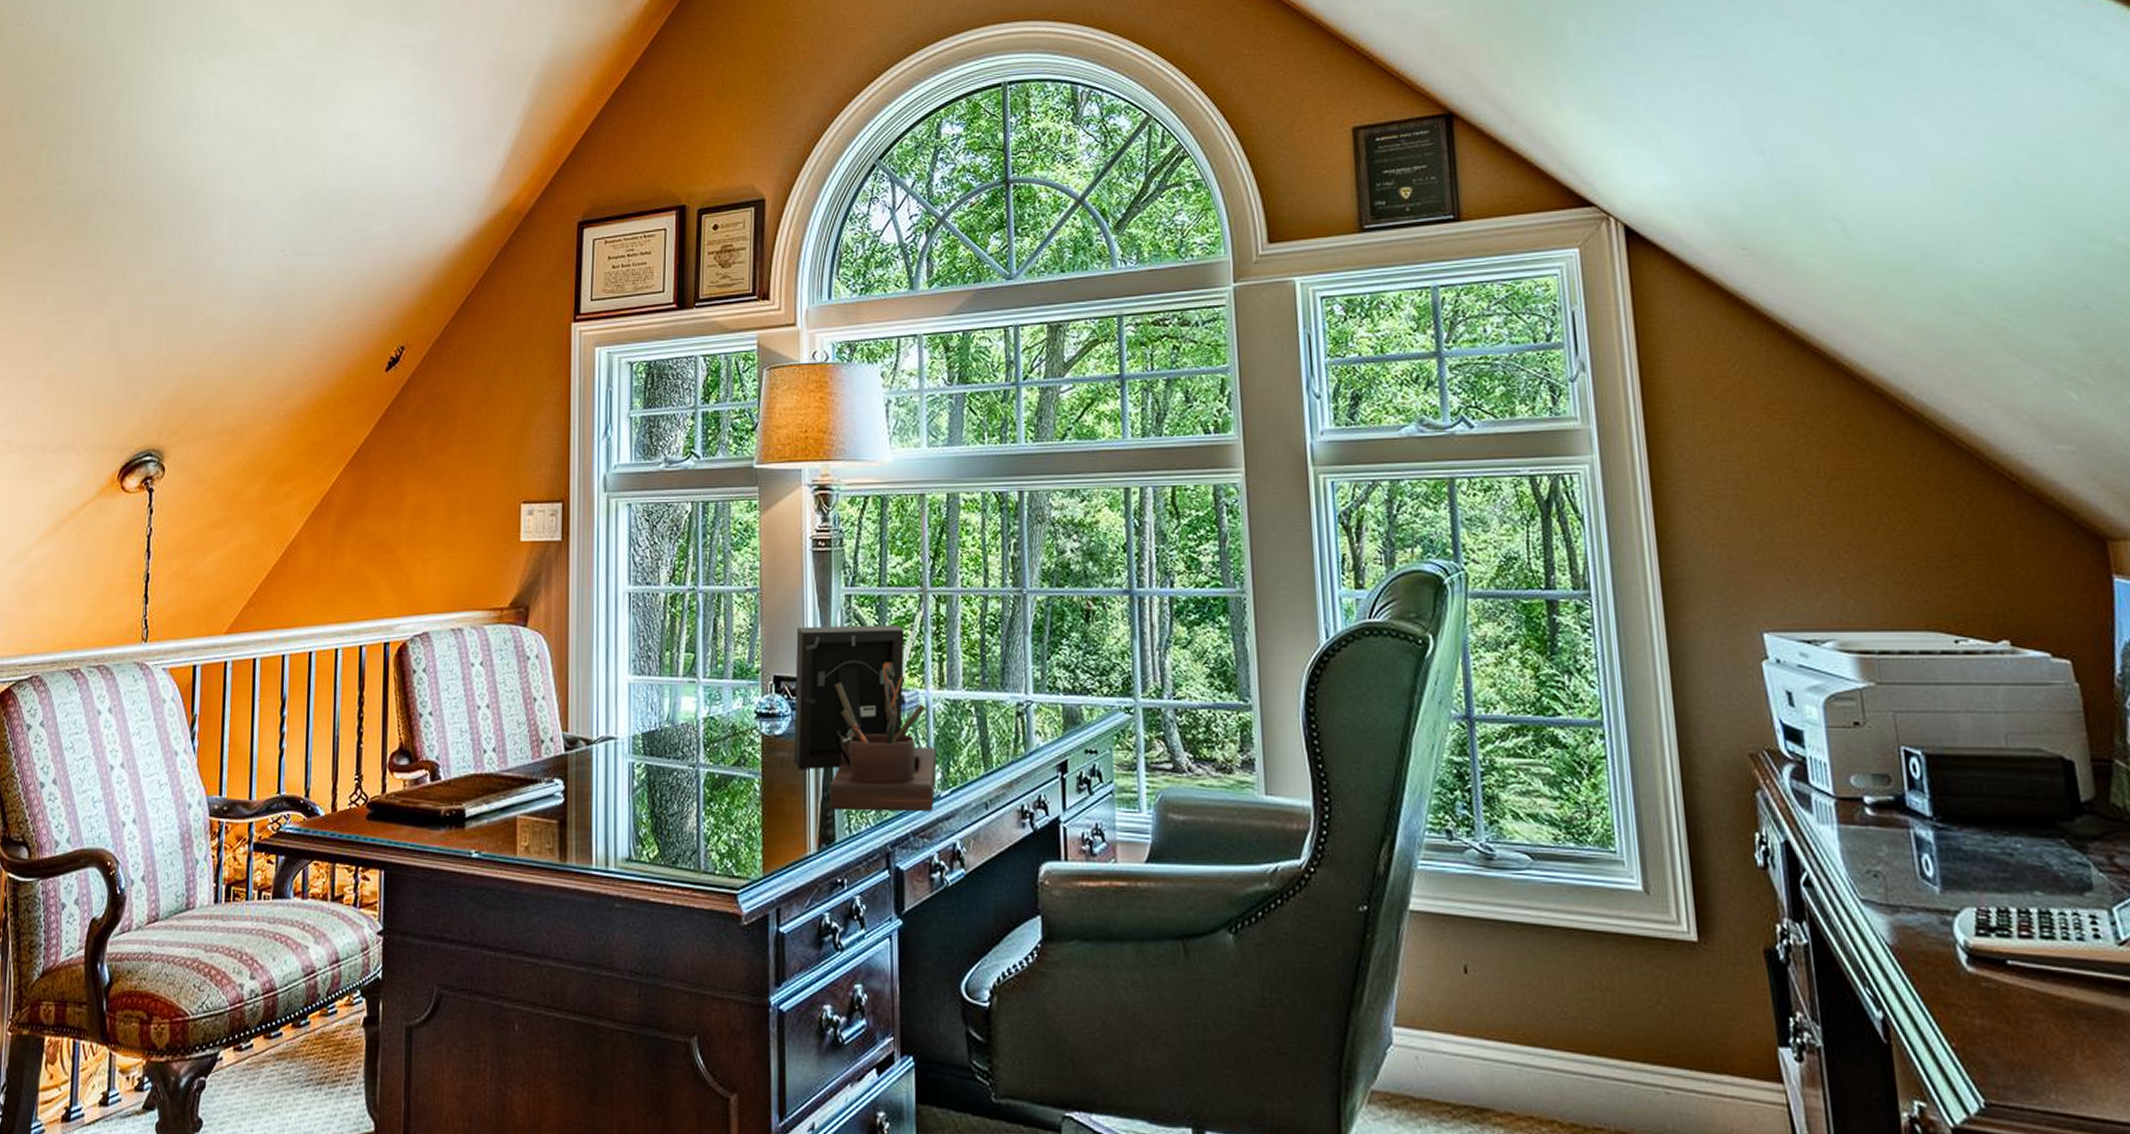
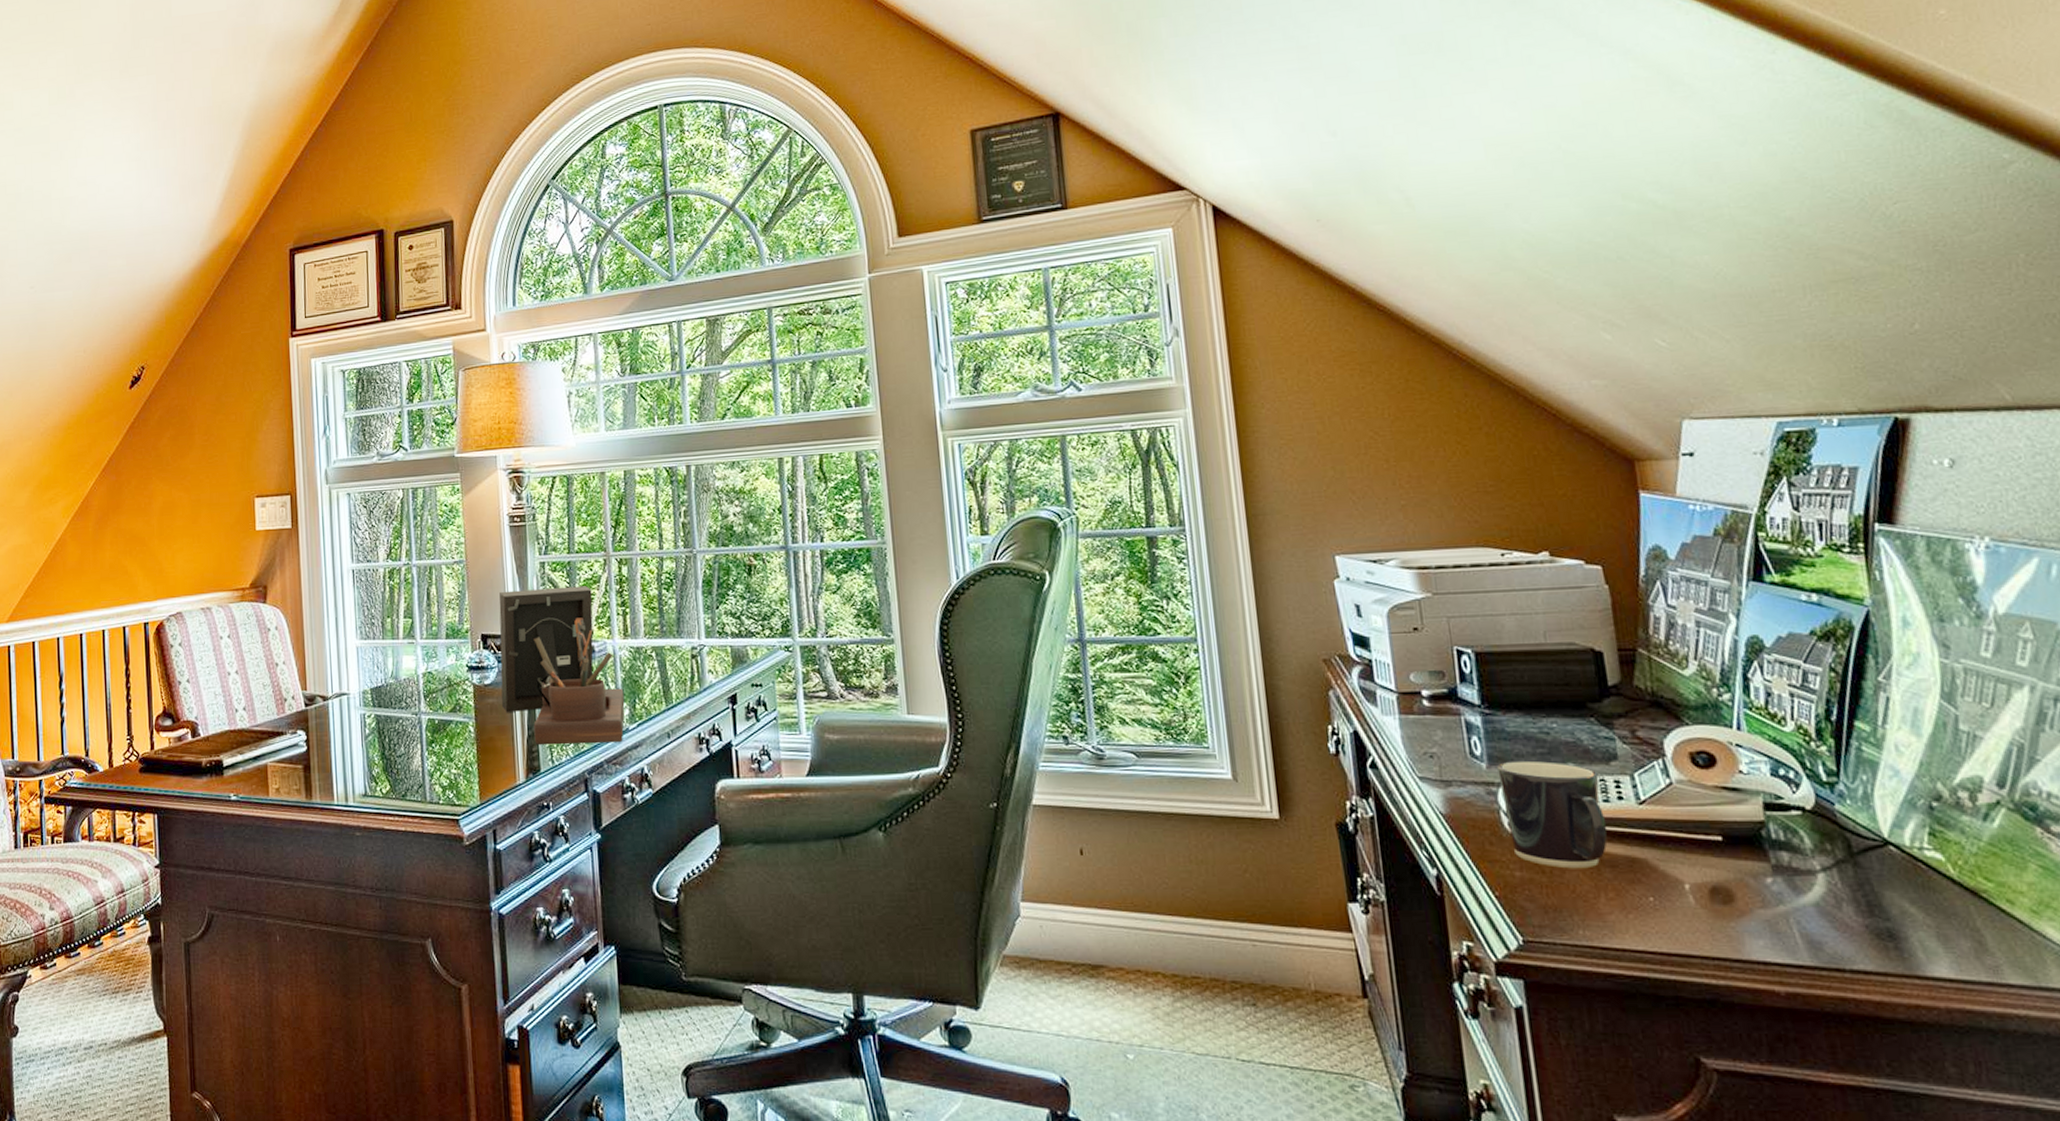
mug: none [1952,885,2083,1020] -> present [1497,760,1608,869]

